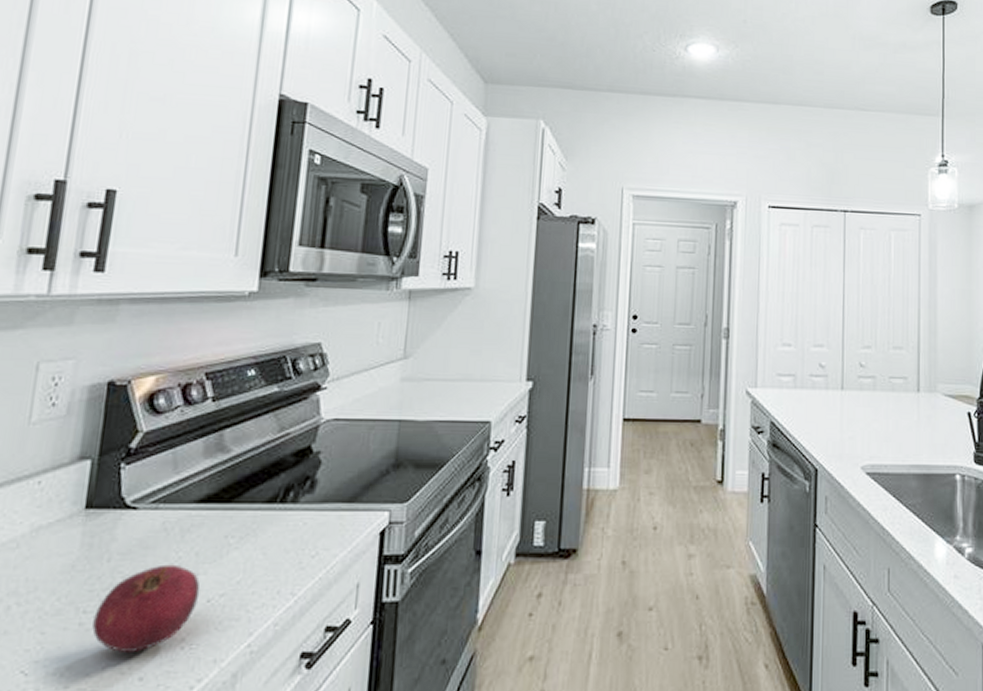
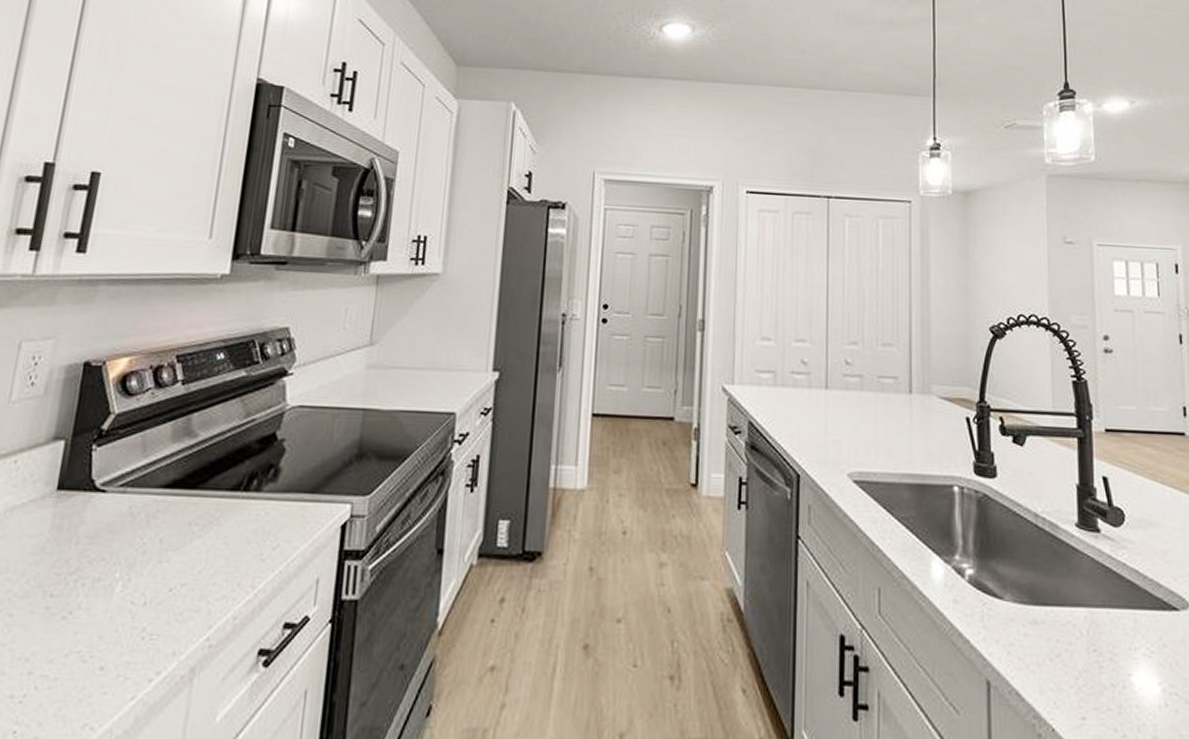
fruit: present [92,564,201,654] -> none [57,550,163,641]

